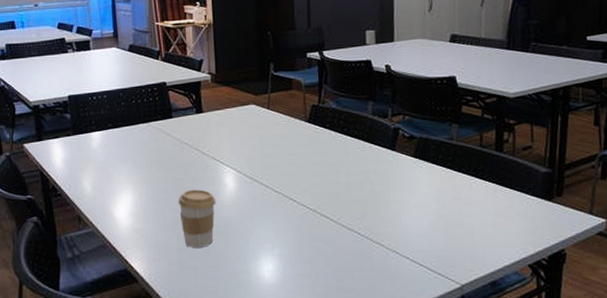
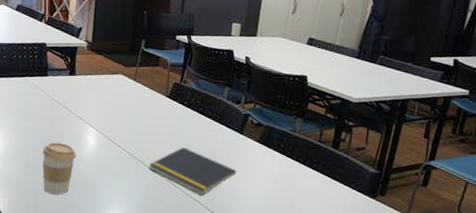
notepad: none [297,174,395,225] -> present [149,147,237,195]

